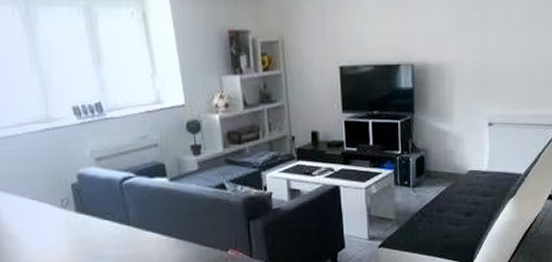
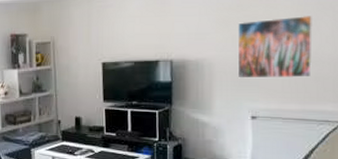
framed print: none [475,18,543,84] -> present [237,16,314,79]

